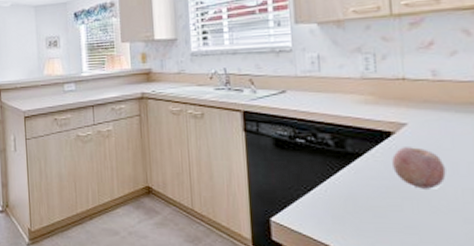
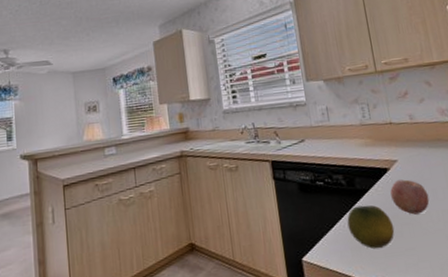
fruit: none [330,171,392,221] -> present [347,205,395,249]

